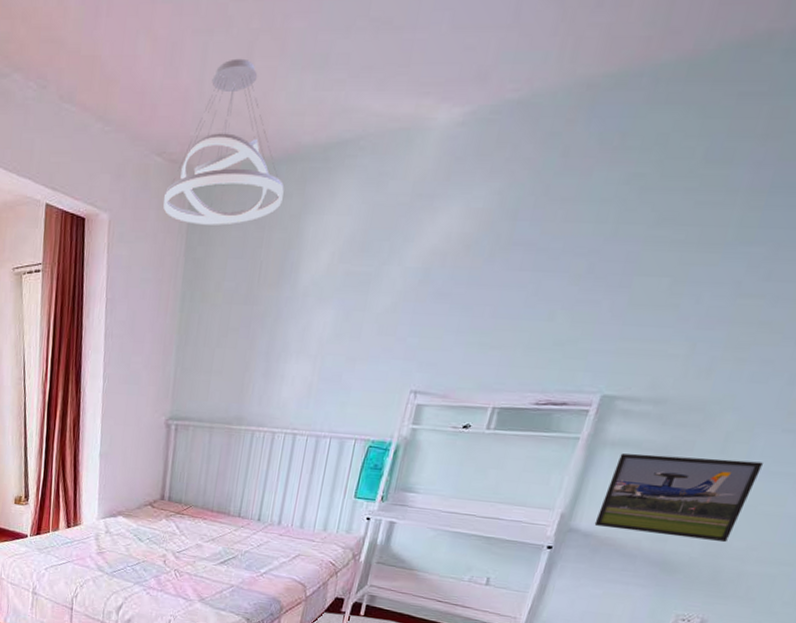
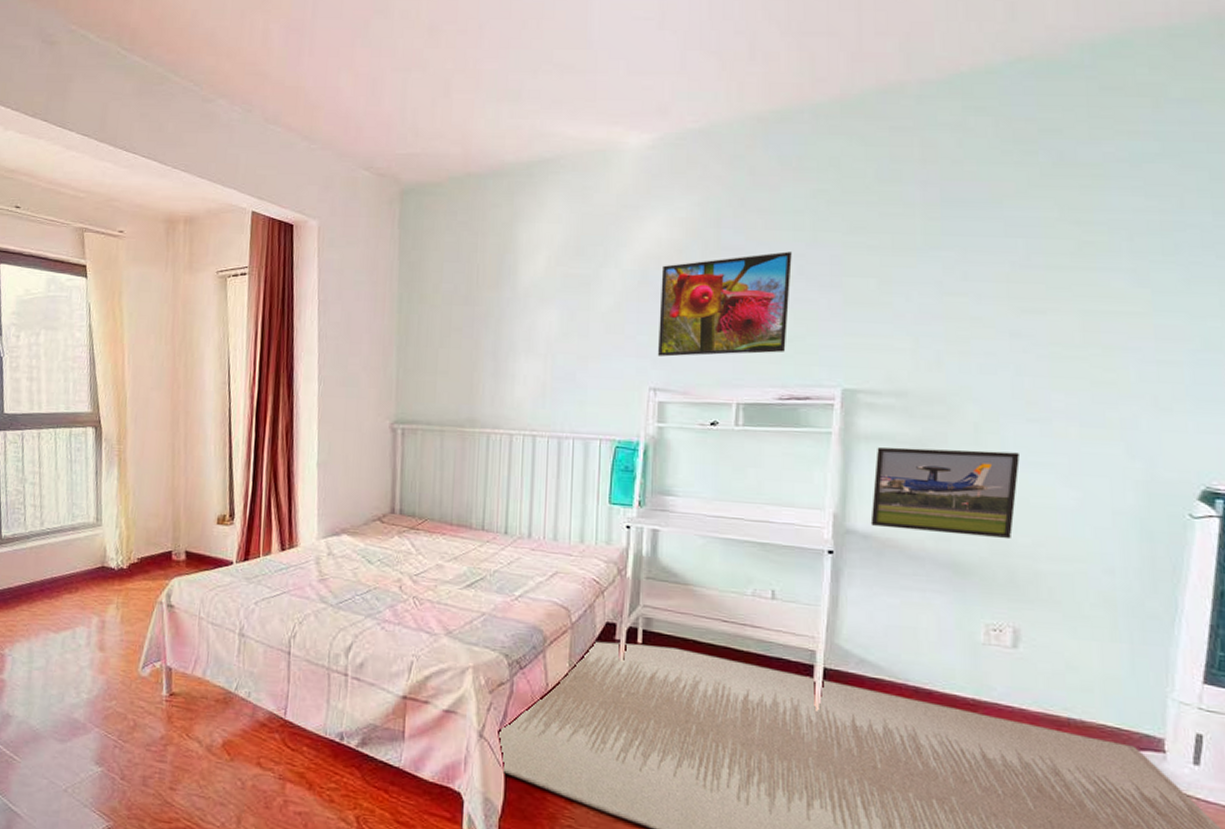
pendant light: present [163,58,285,225] -> none [373,92,493,232]
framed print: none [424,247,587,360] -> present [657,251,792,357]

